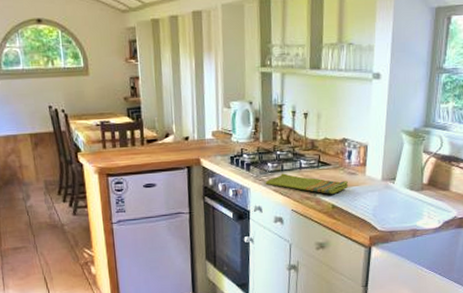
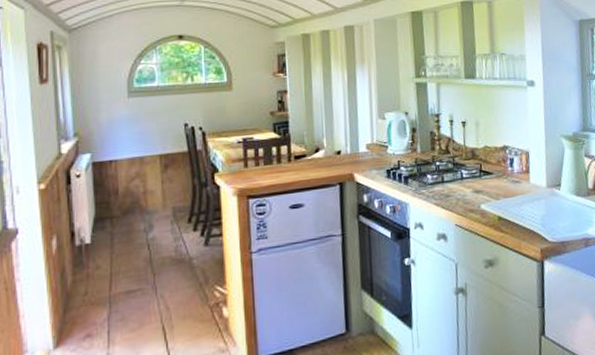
dish towel: present [265,173,348,194] -> none [425,185,513,205]

